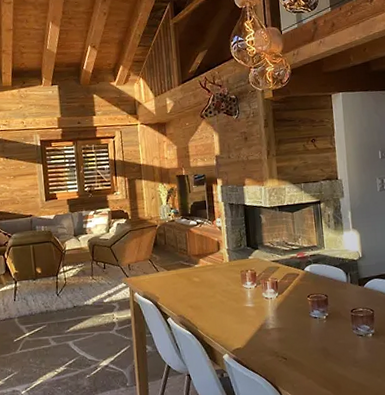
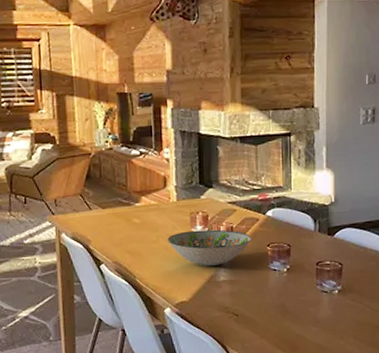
decorative bowl: none [222,284,294,317] -> present [167,229,251,267]

